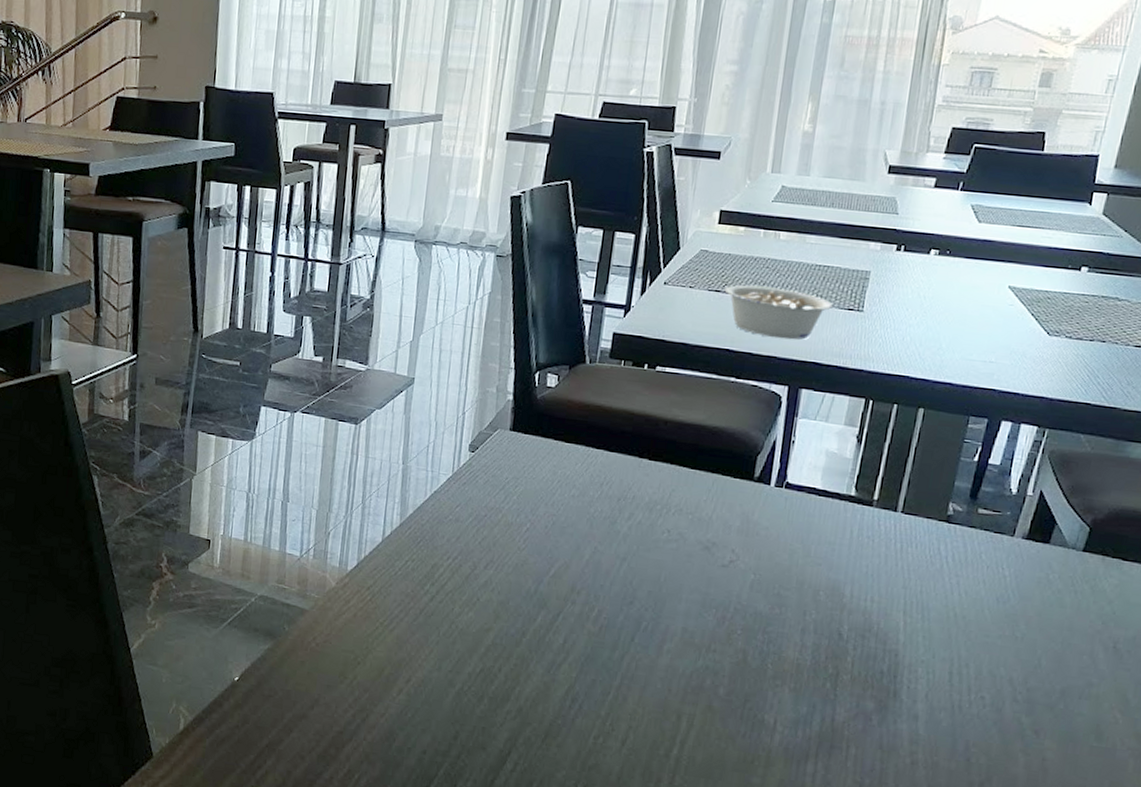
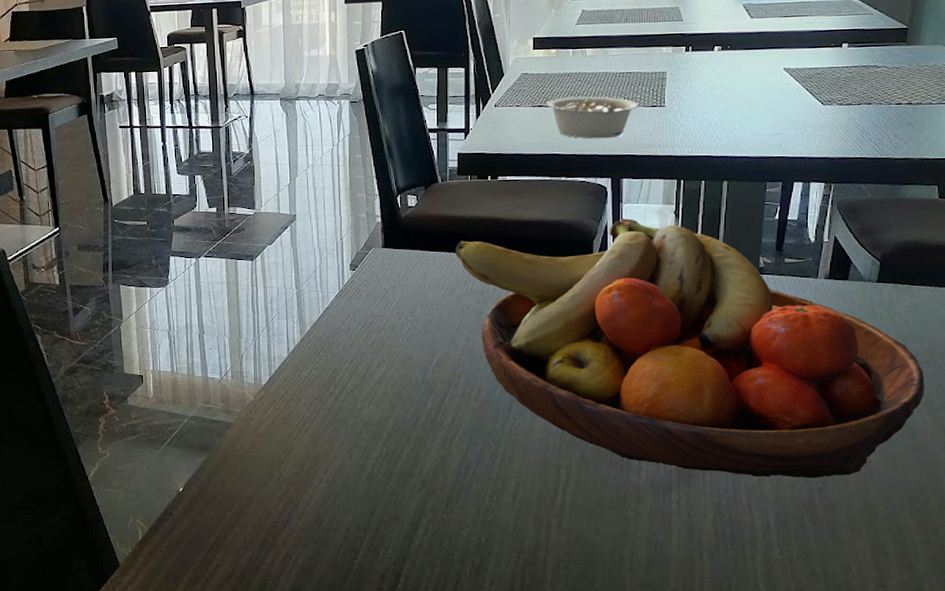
fruit bowl: none [594,435,1123,772] -> present [455,218,925,478]

